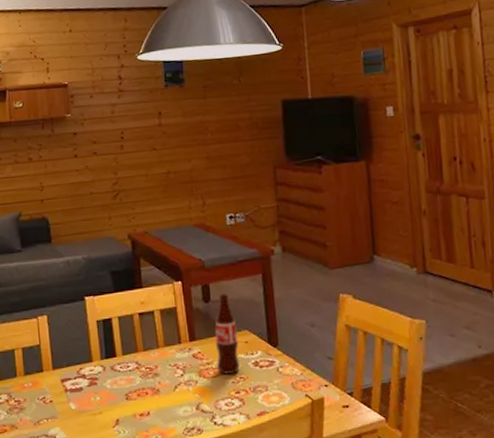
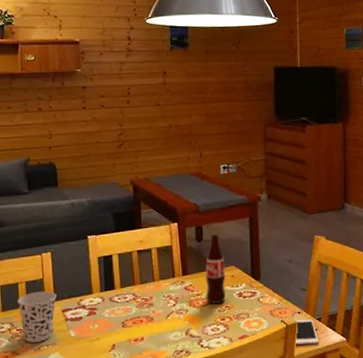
cup: none [14,358,55,416] -> present [17,291,57,343]
cell phone: none [321,393,352,425] -> present [295,319,319,345]

